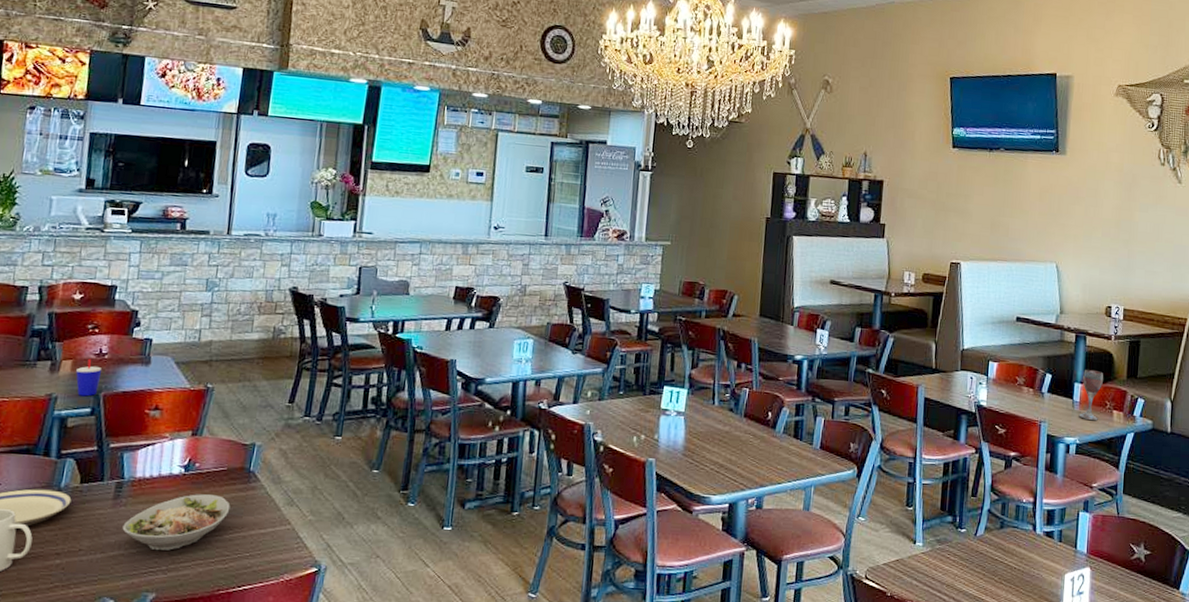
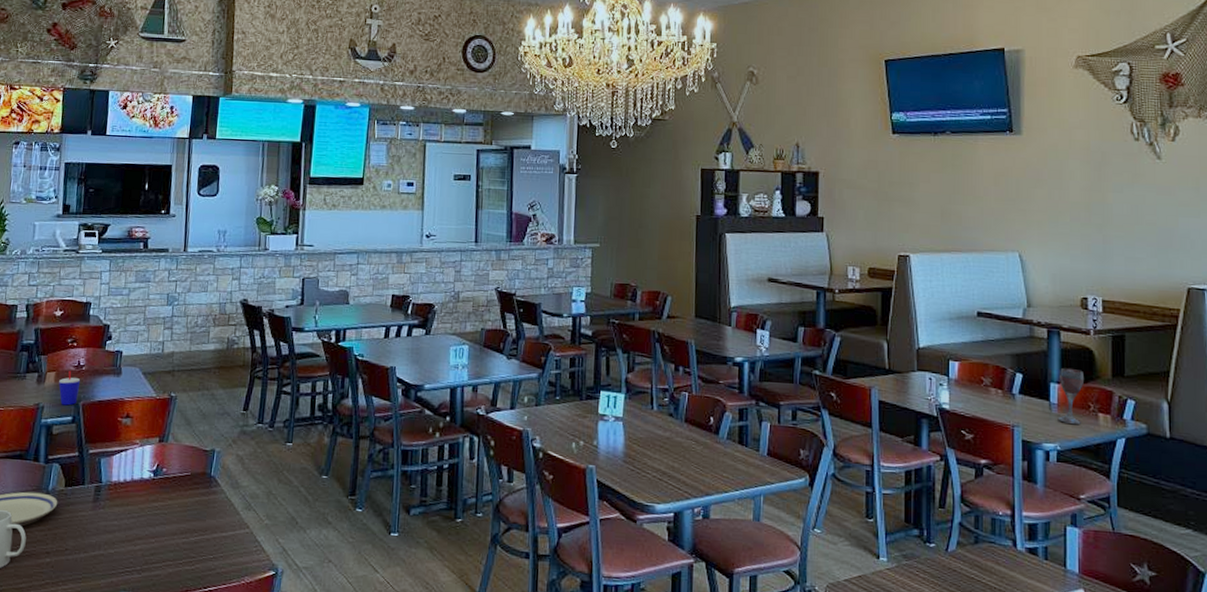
salad: present [122,494,231,550] -> none [101,497,195,551]

